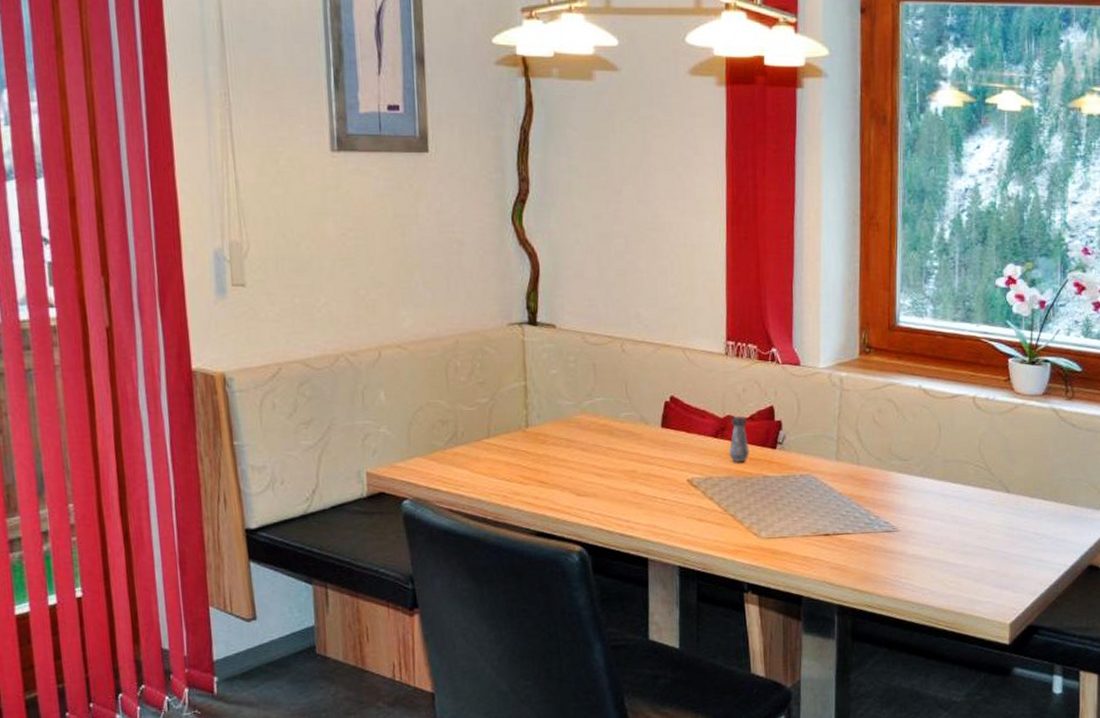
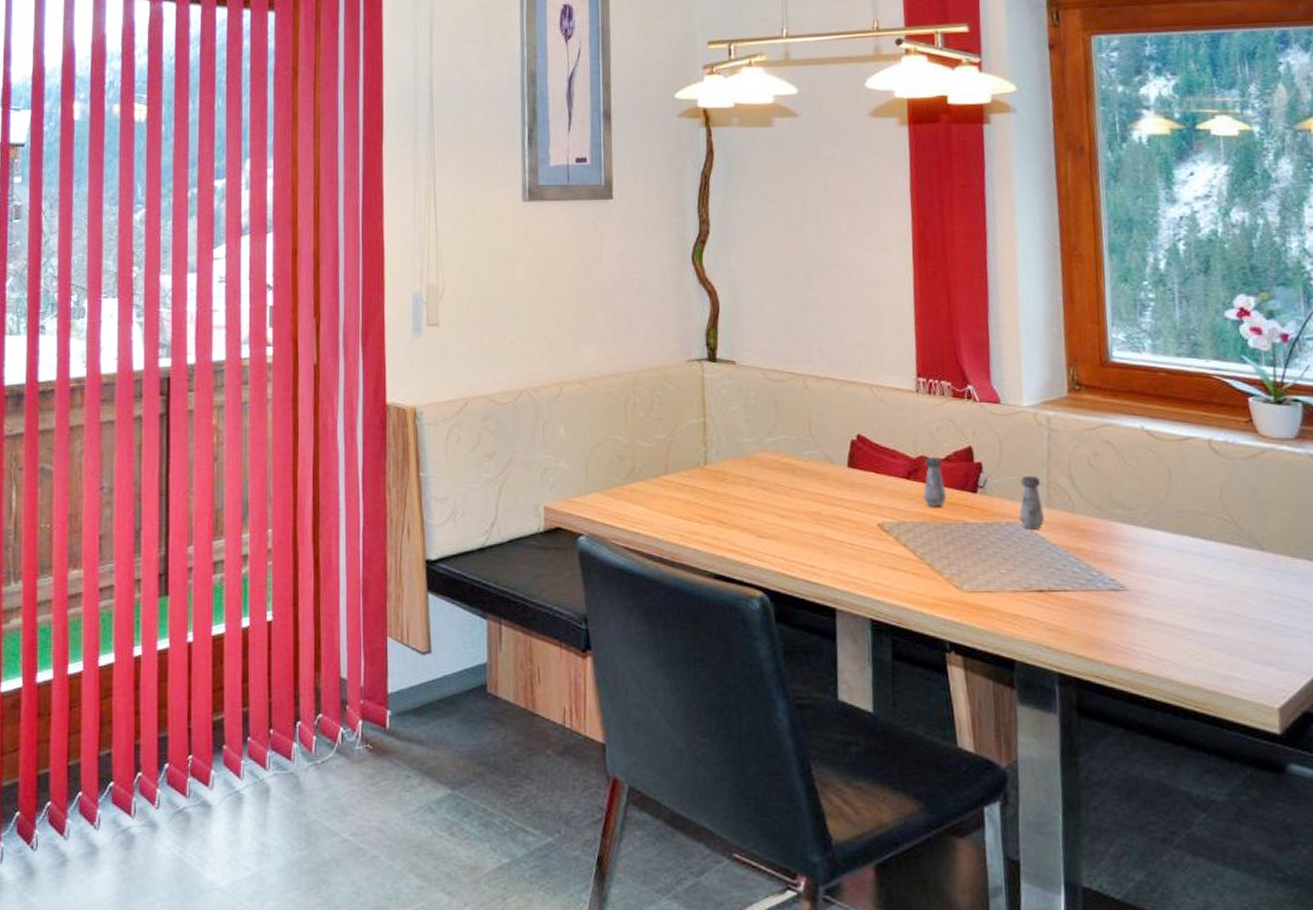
salt shaker: none [812,432,834,480] -> present [1019,476,1045,528]

